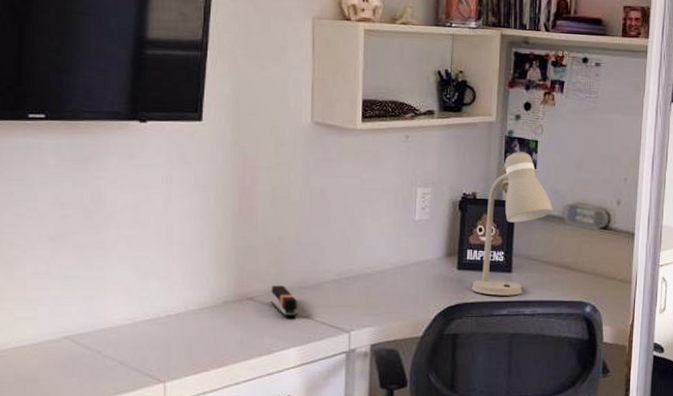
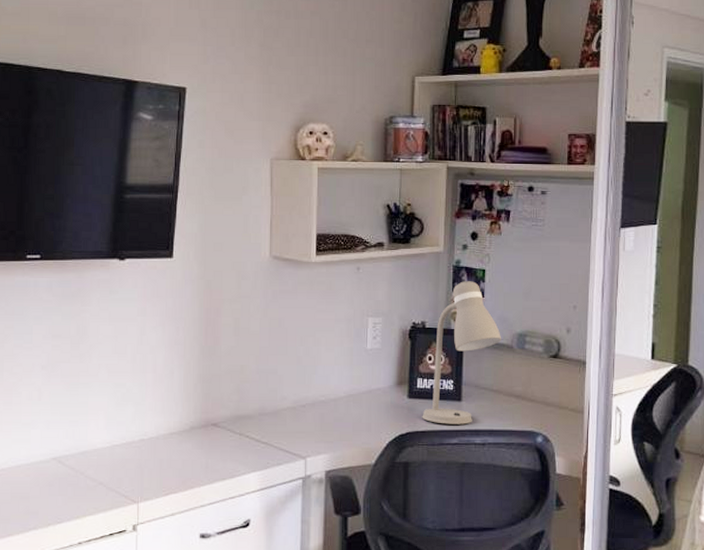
stapler: present [270,285,298,317] -> none [232,412,258,443]

